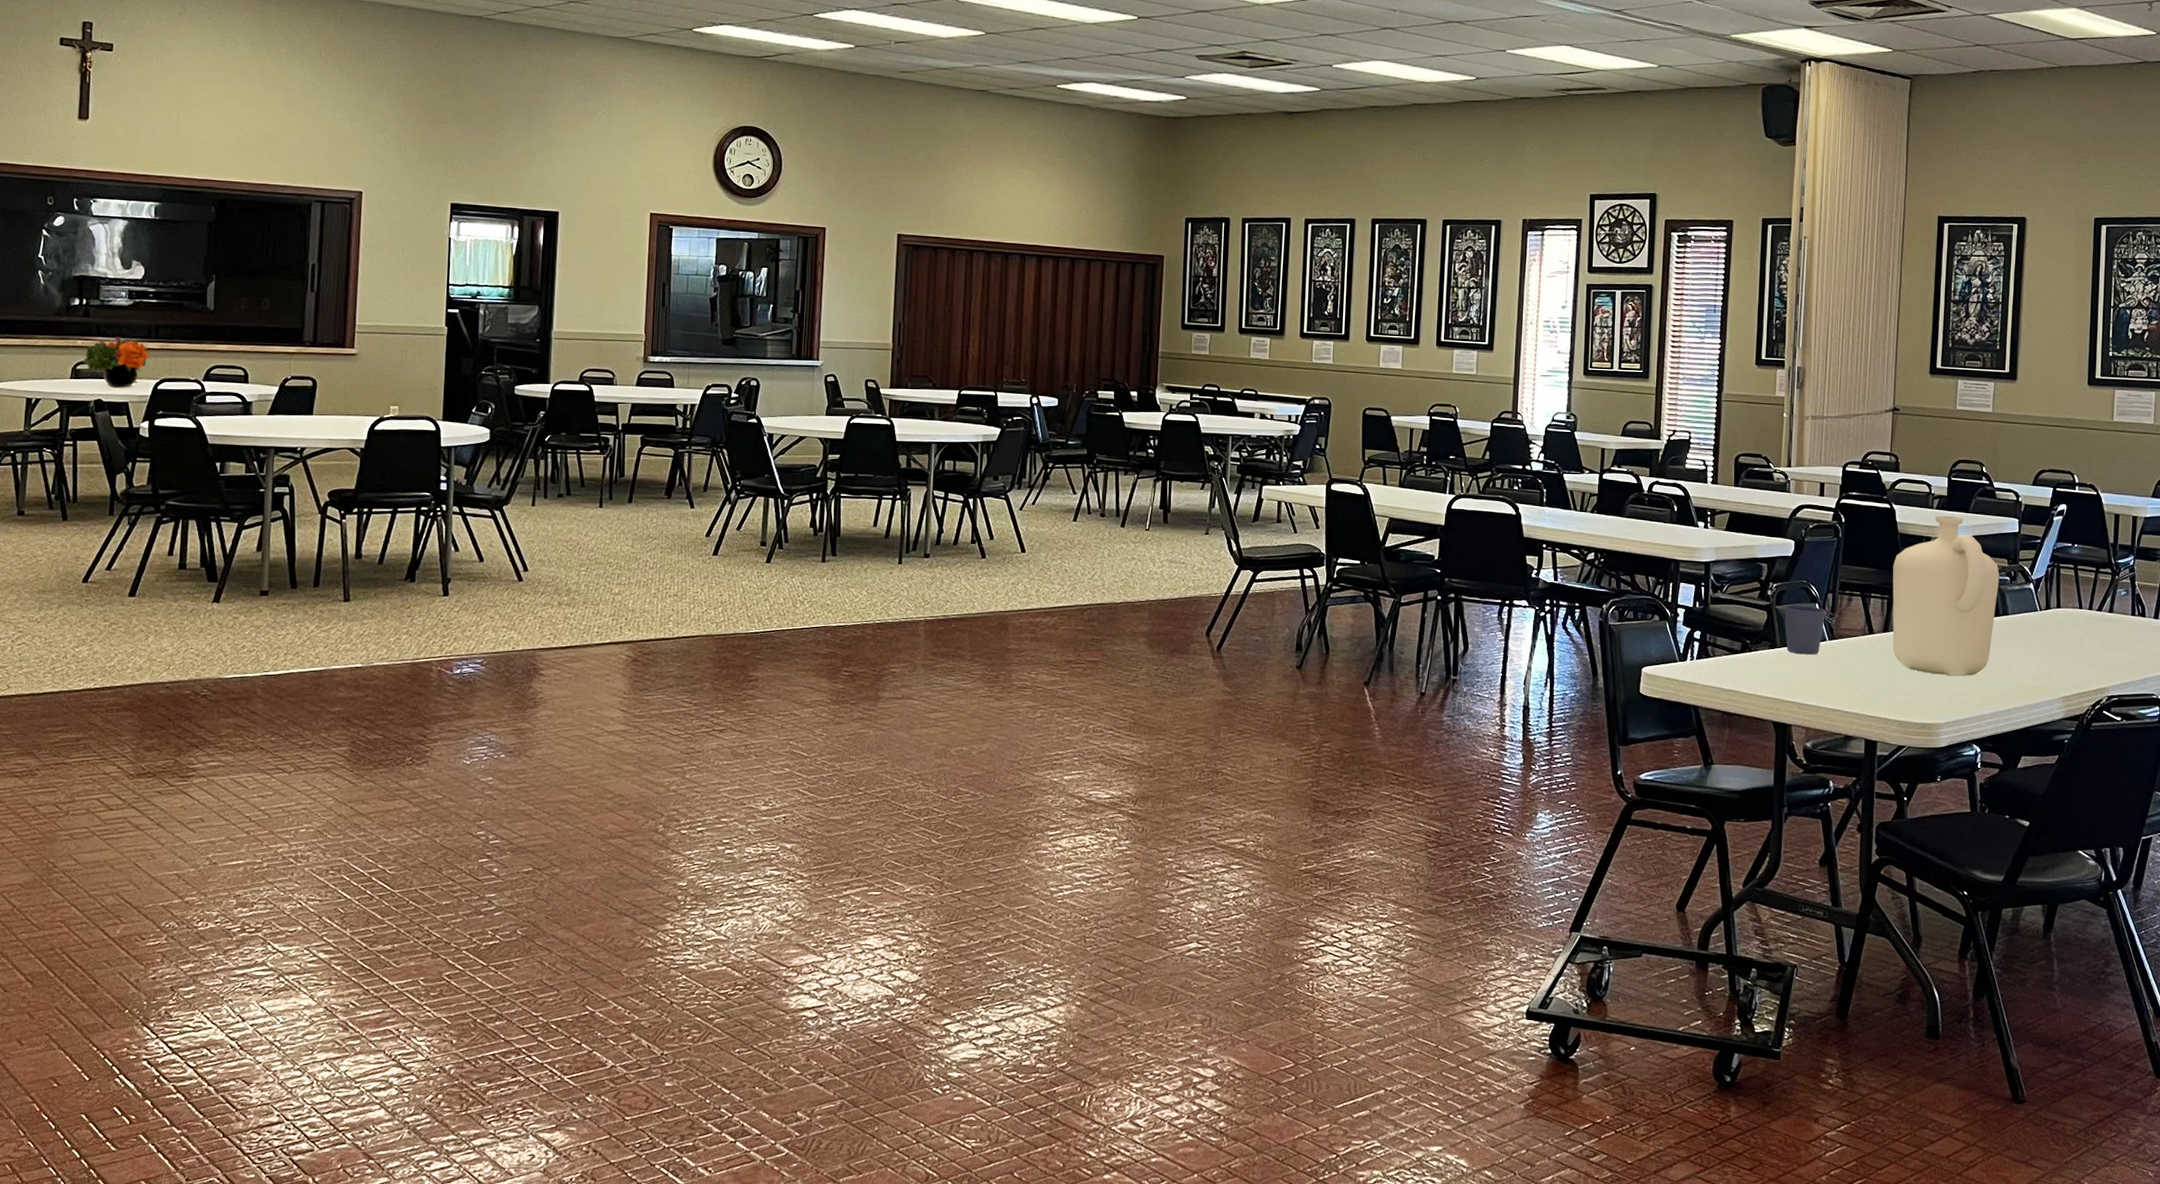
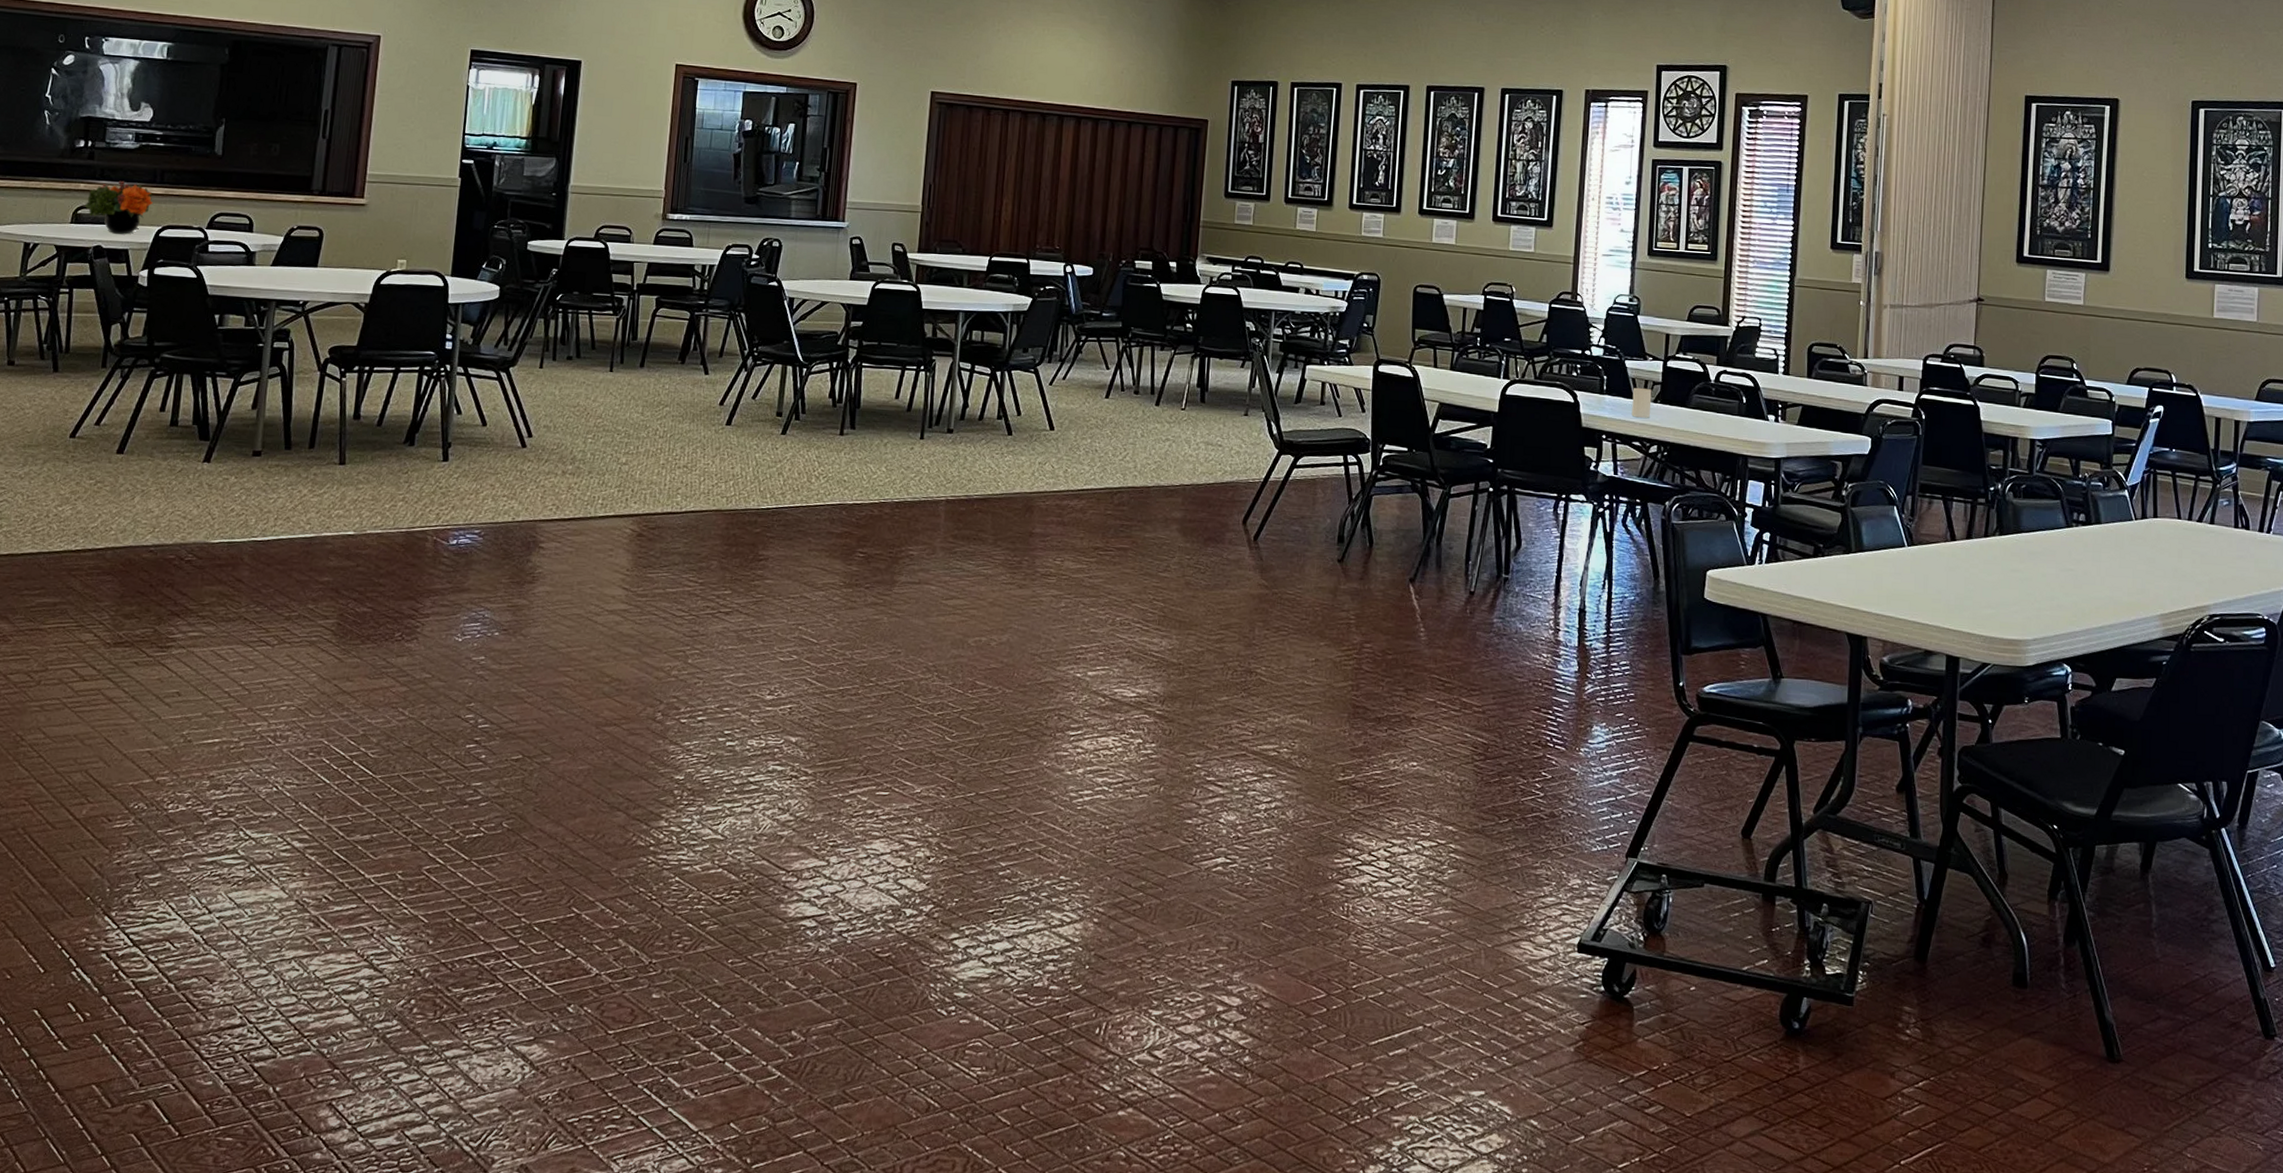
cup: none [1570,499,1589,528] -> present [1631,387,1652,419]
dixie cup: present [1784,605,1826,655] -> none [1860,507,1904,562]
water jug: present [1892,515,2000,676] -> none [1976,414,2092,589]

